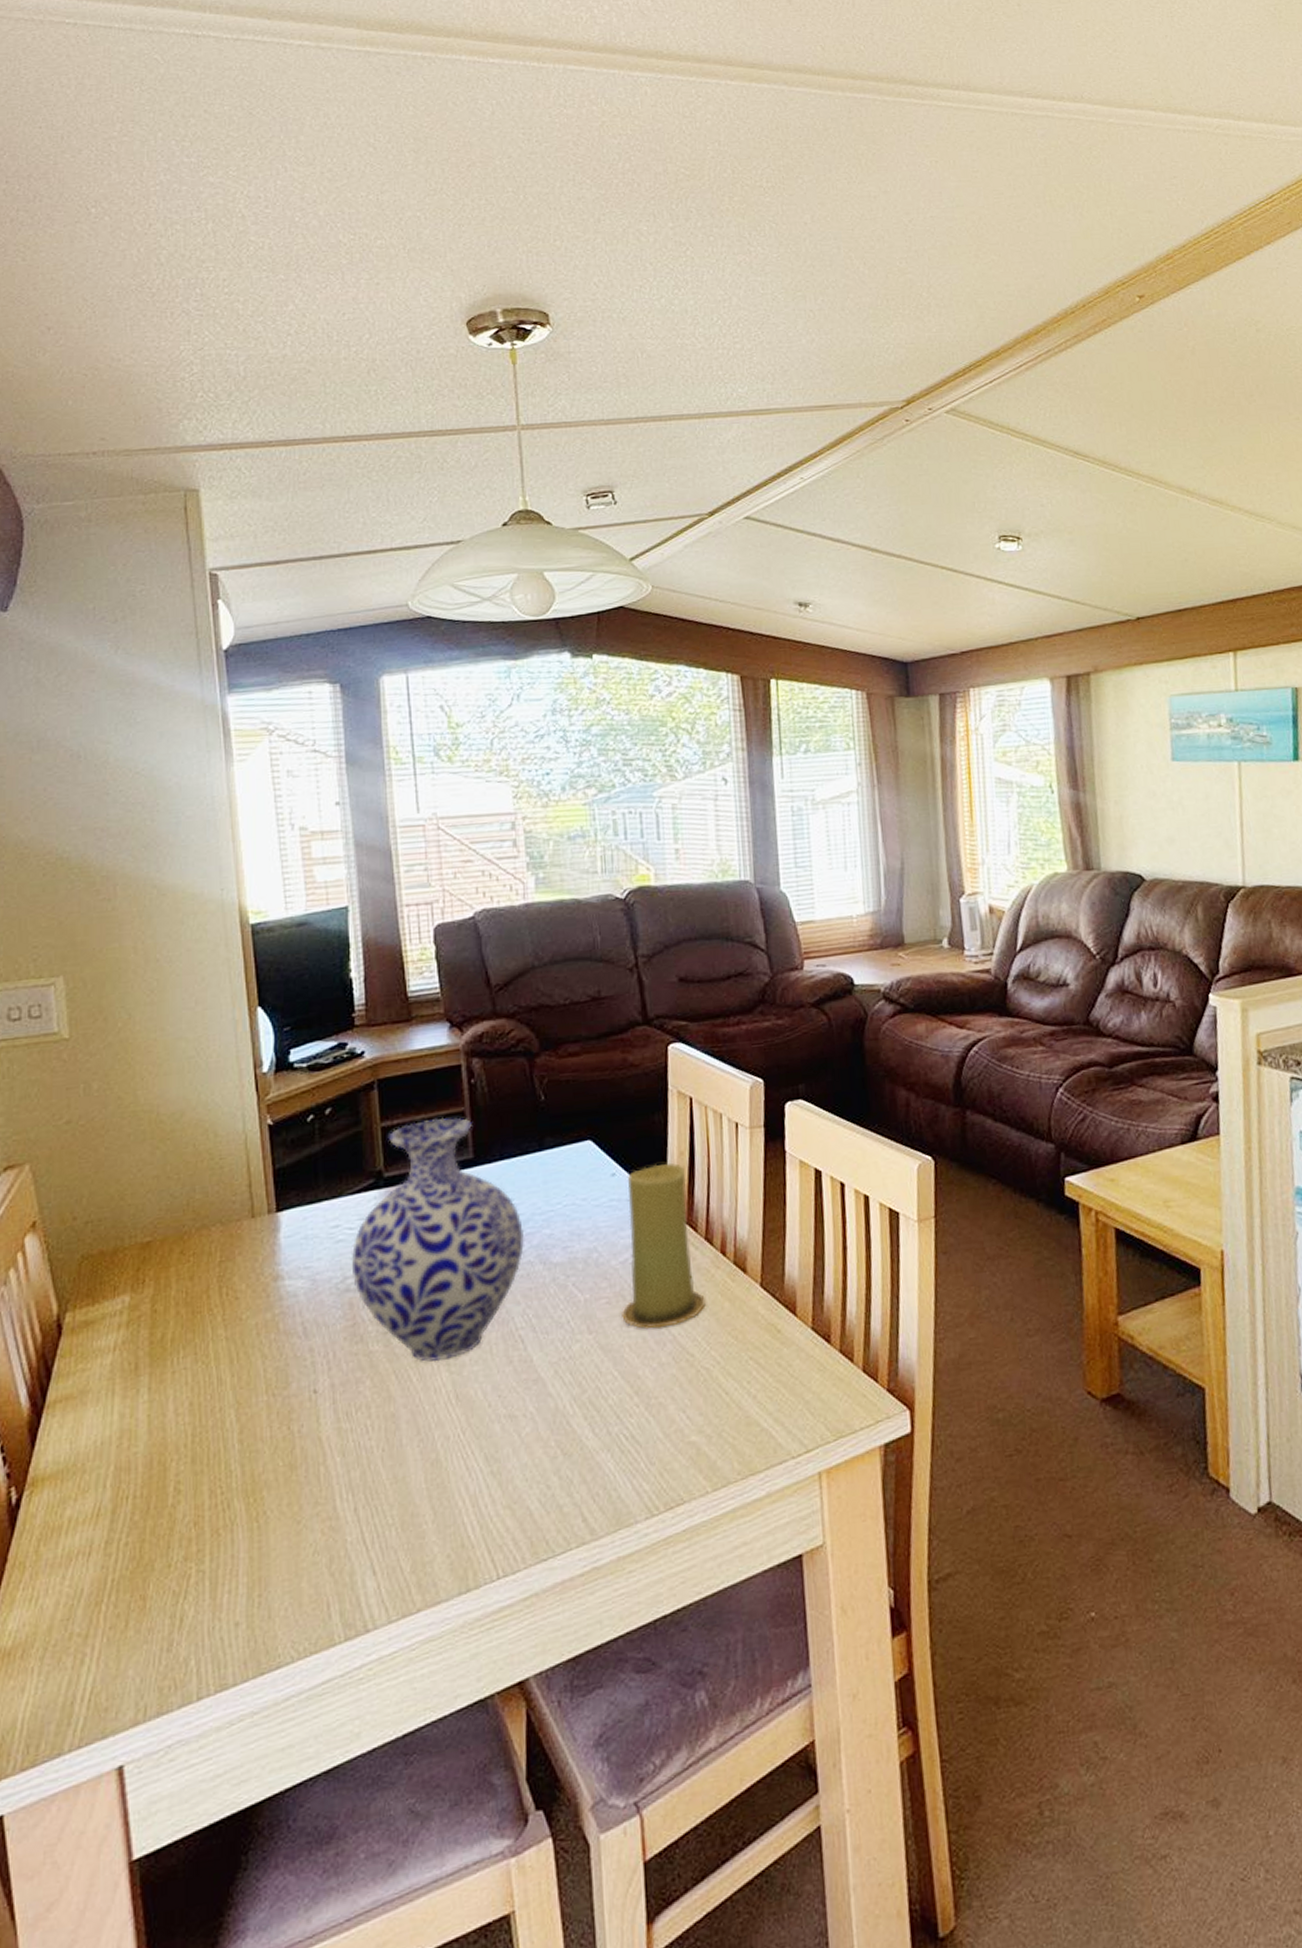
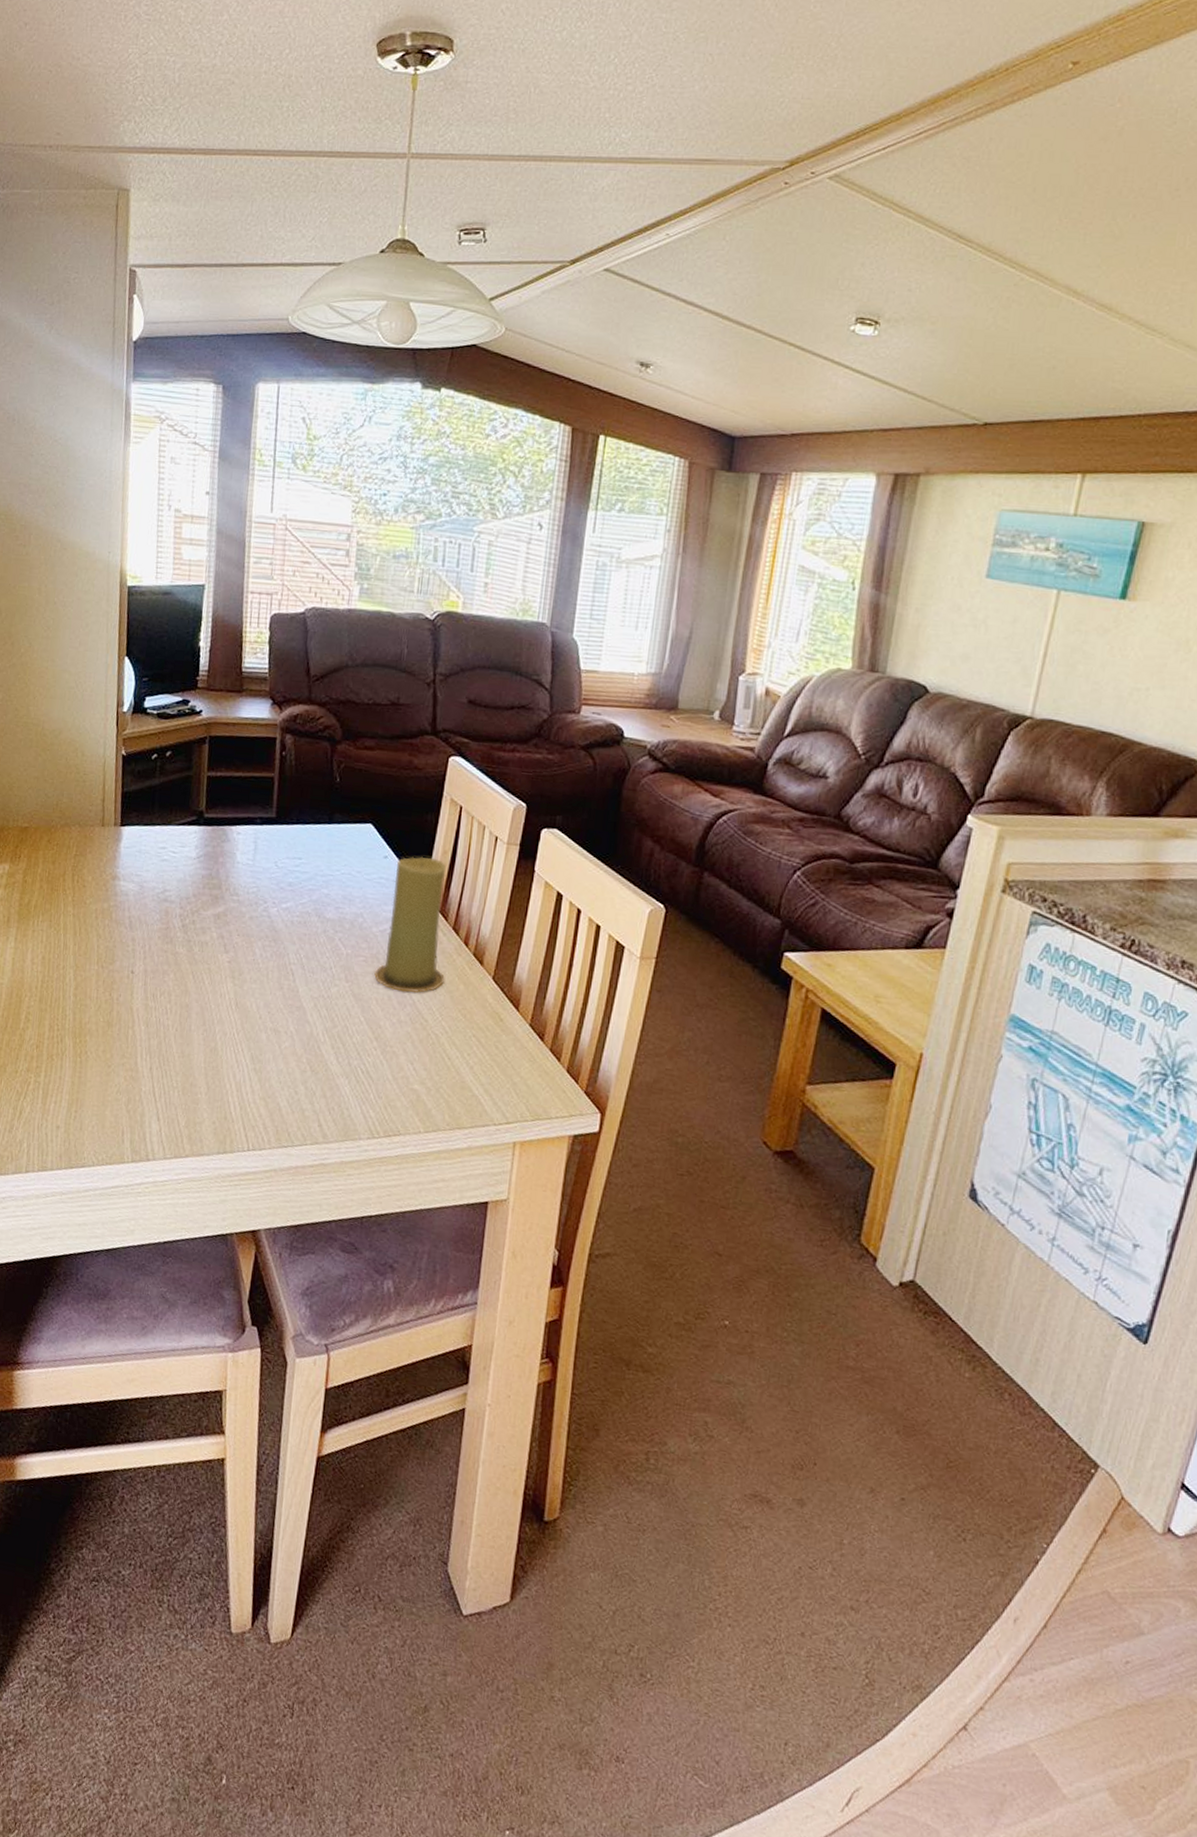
vase: present [351,1117,525,1362] -> none [170,778,307,974]

